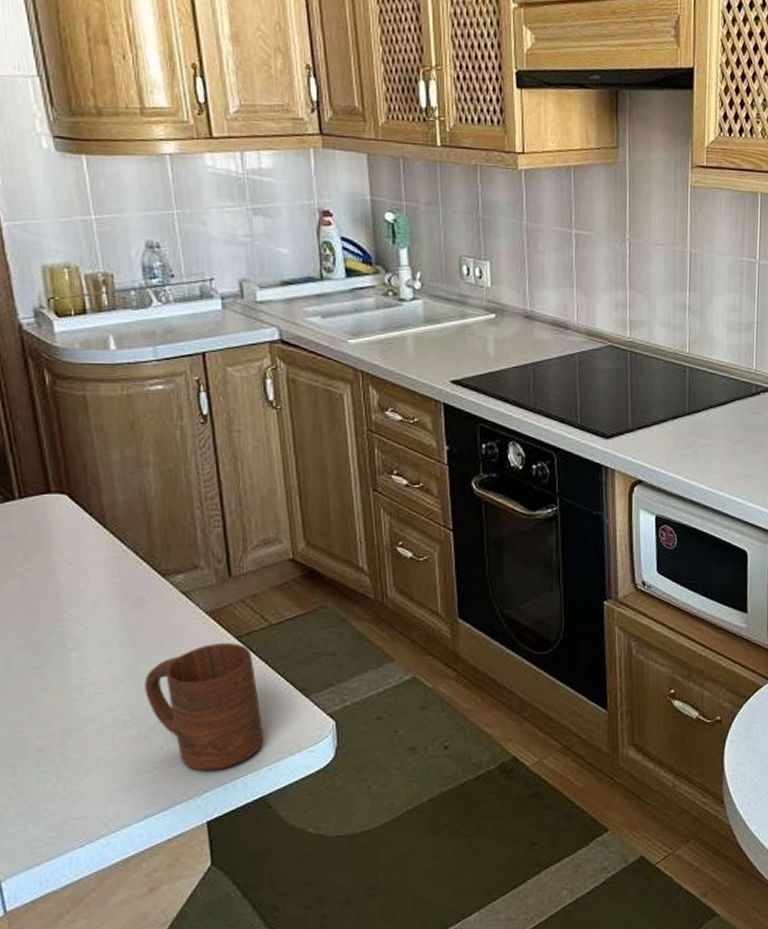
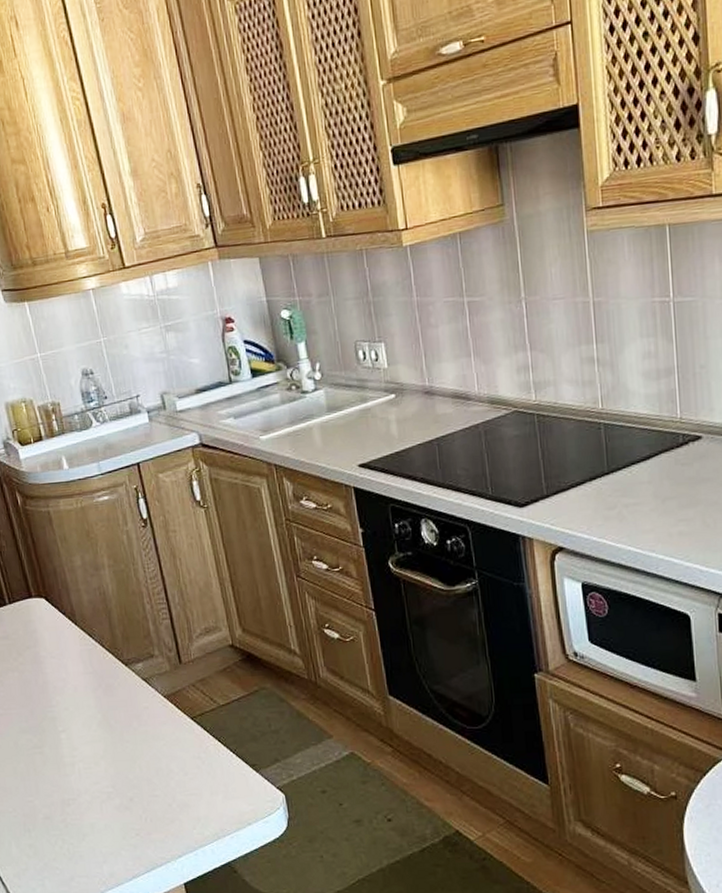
cup: present [145,642,264,772] -> none [121,722,224,838]

